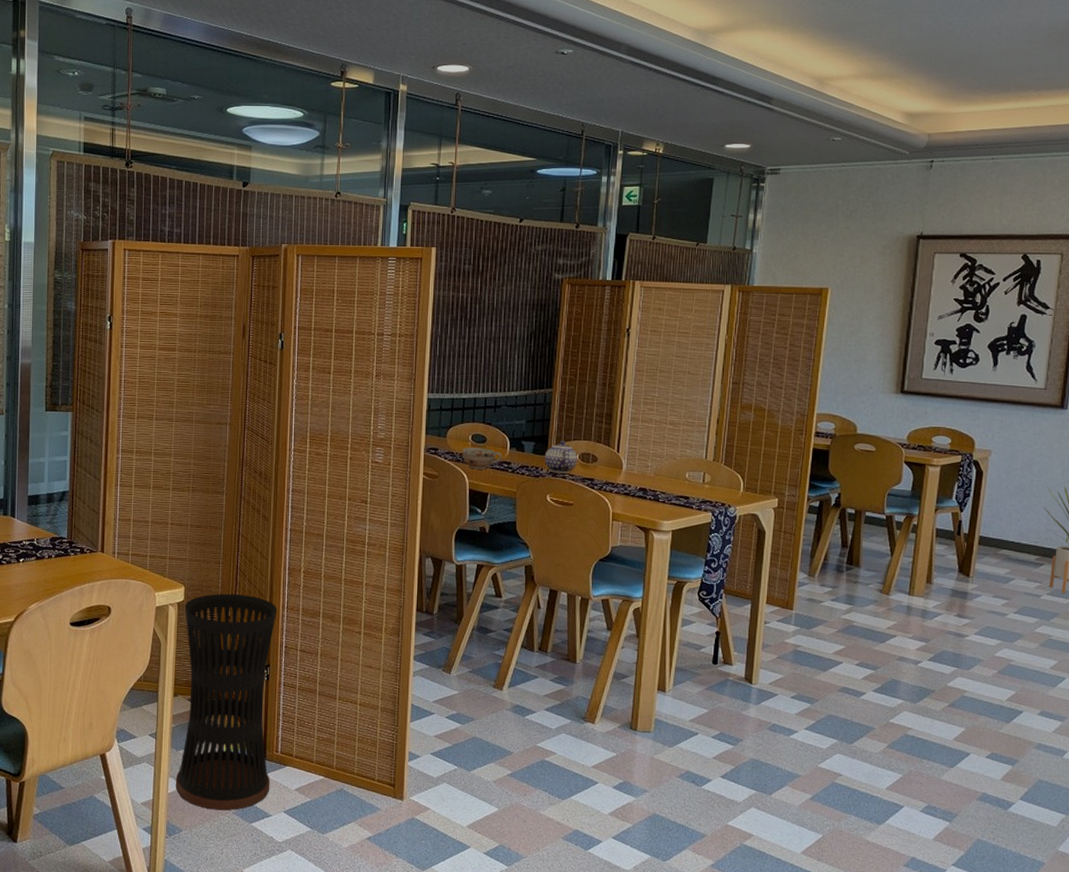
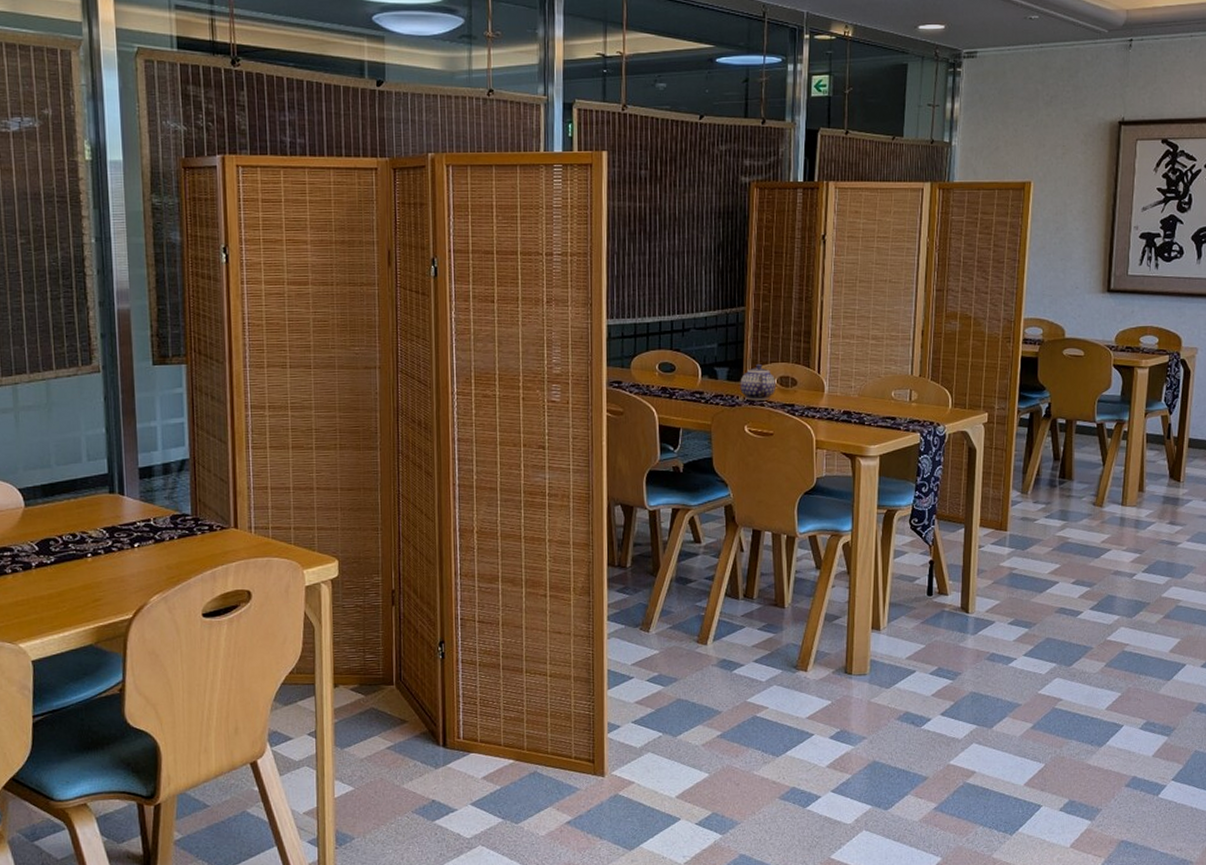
umbrella stand: present [175,593,278,811] -> none [339,563,454,811]
teacup: present [462,447,502,470] -> none [649,377,694,402]

